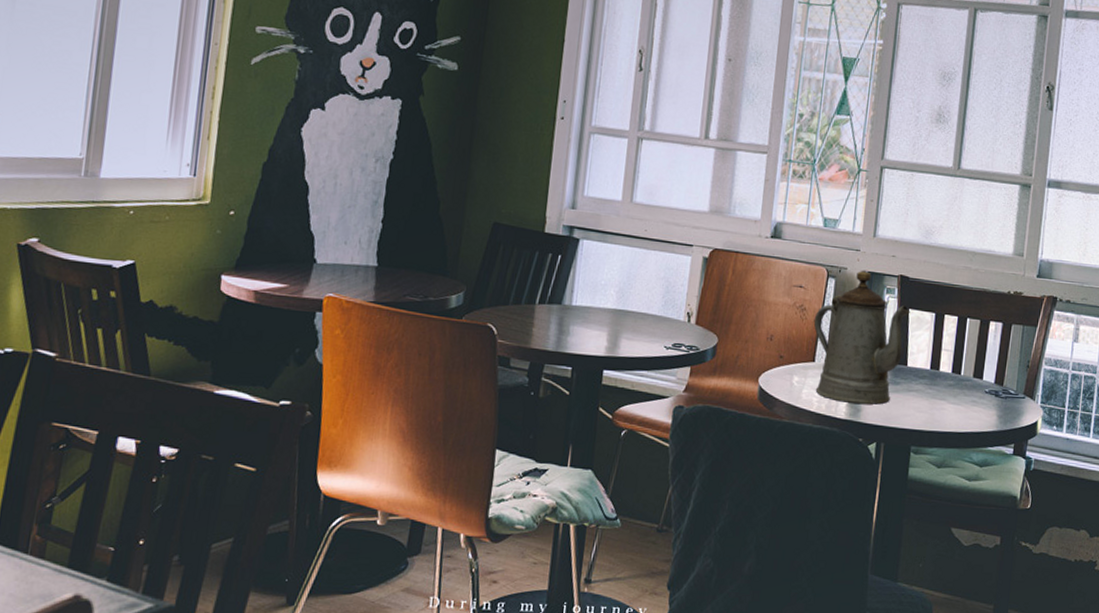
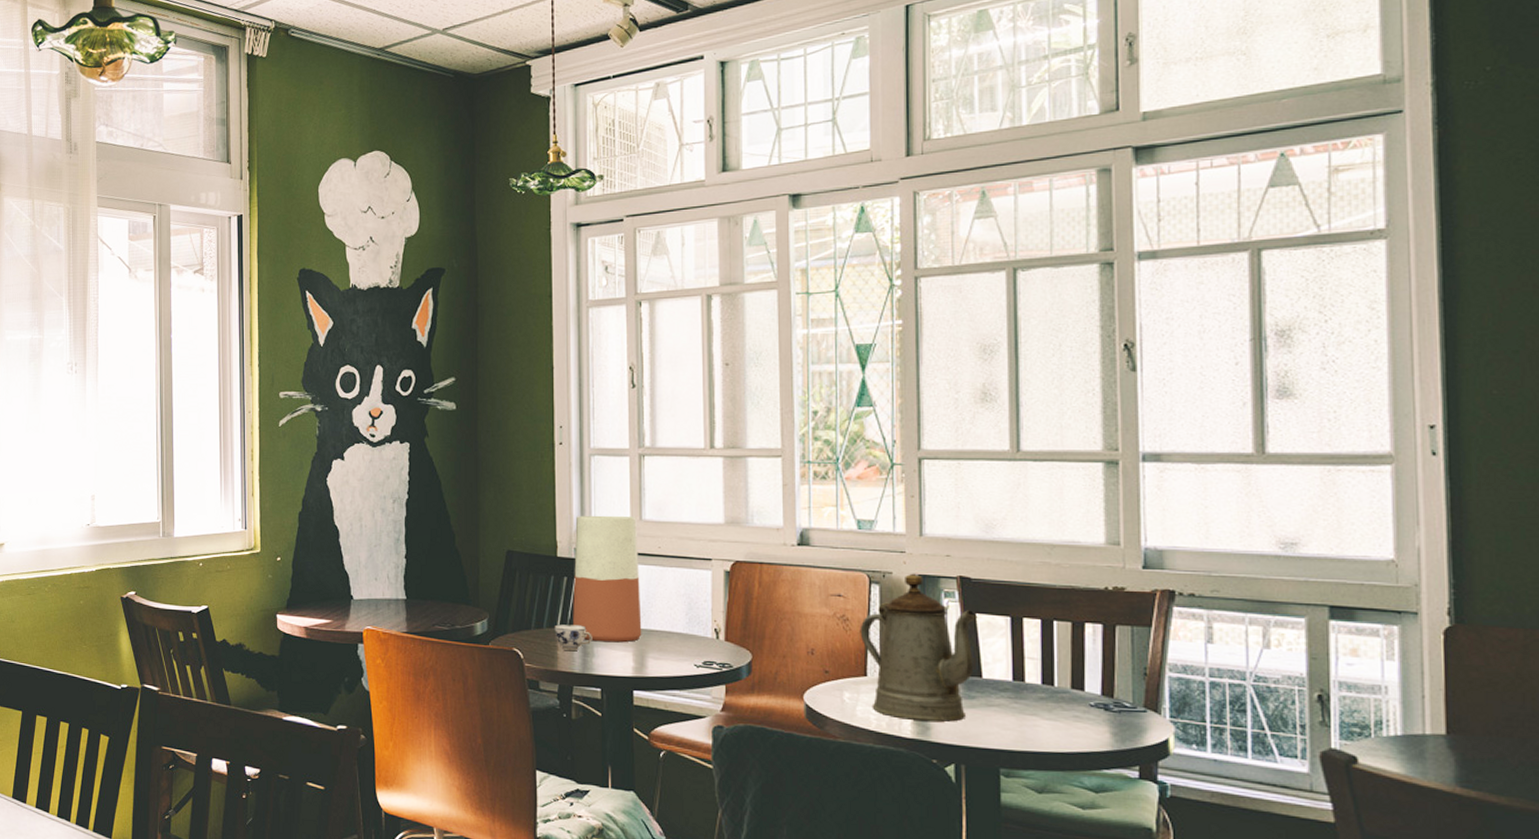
teacup: none [532,301,570,329] -> present [554,623,592,652]
vase: none [552,193,628,322] -> present [573,515,642,643]

